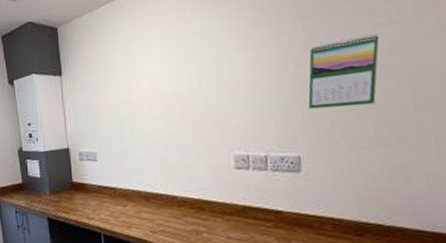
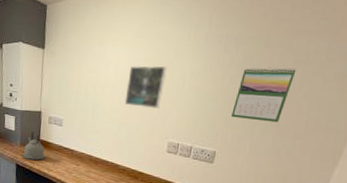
kettle: none [54,174,83,210] -> present [23,132,46,161]
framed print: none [166,65,214,121] -> present [124,65,168,109]

